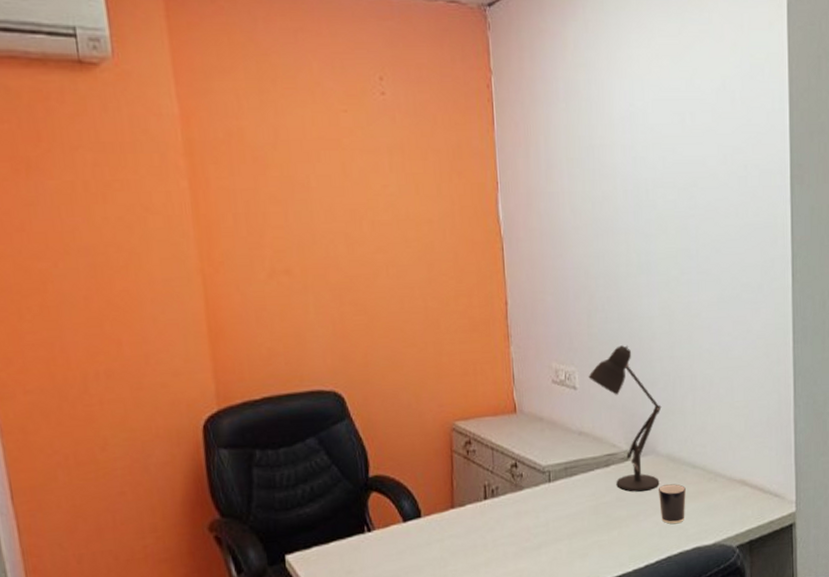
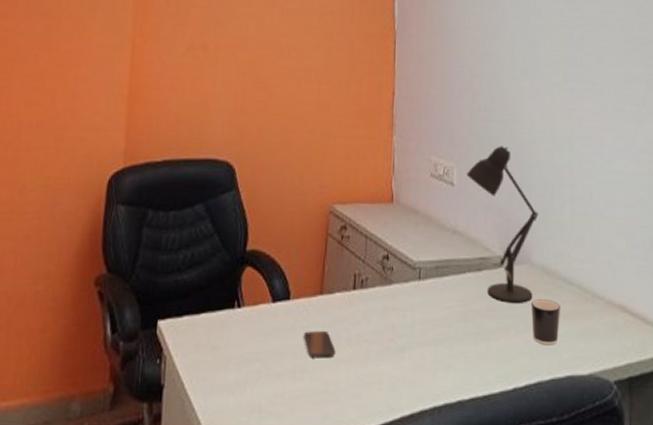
smartphone: none [439,540,473,566] -> present [304,330,336,357]

